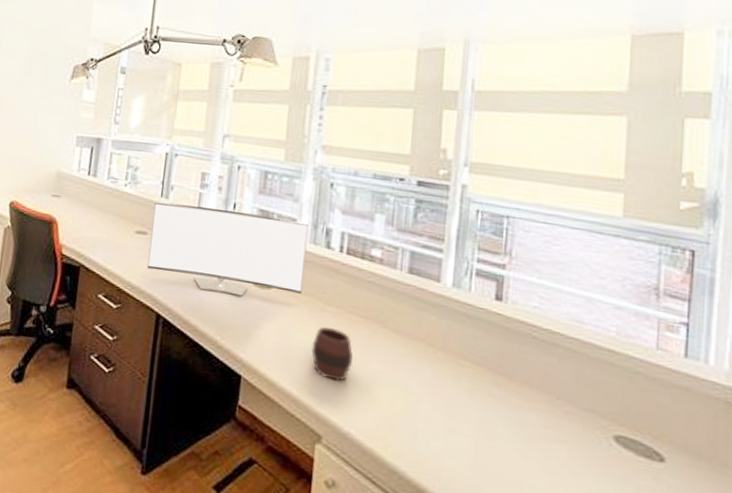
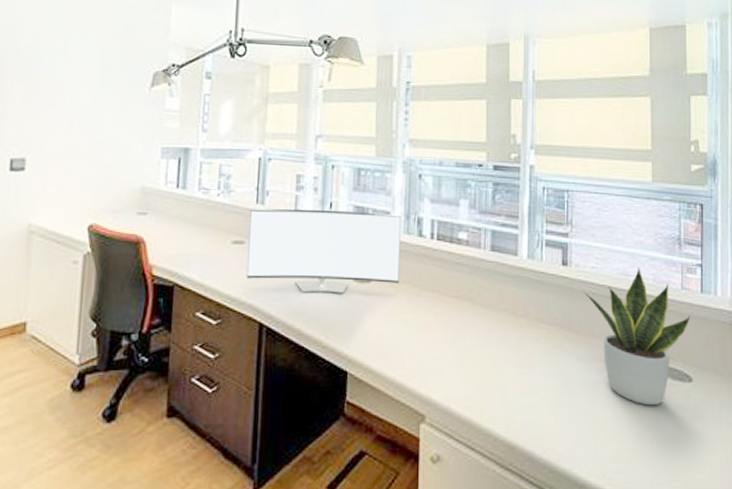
cup: present [311,327,353,382] -> none [411,311,448,361]
potted plant: none [520,314,668,481] -> present [583,266,691,406]

